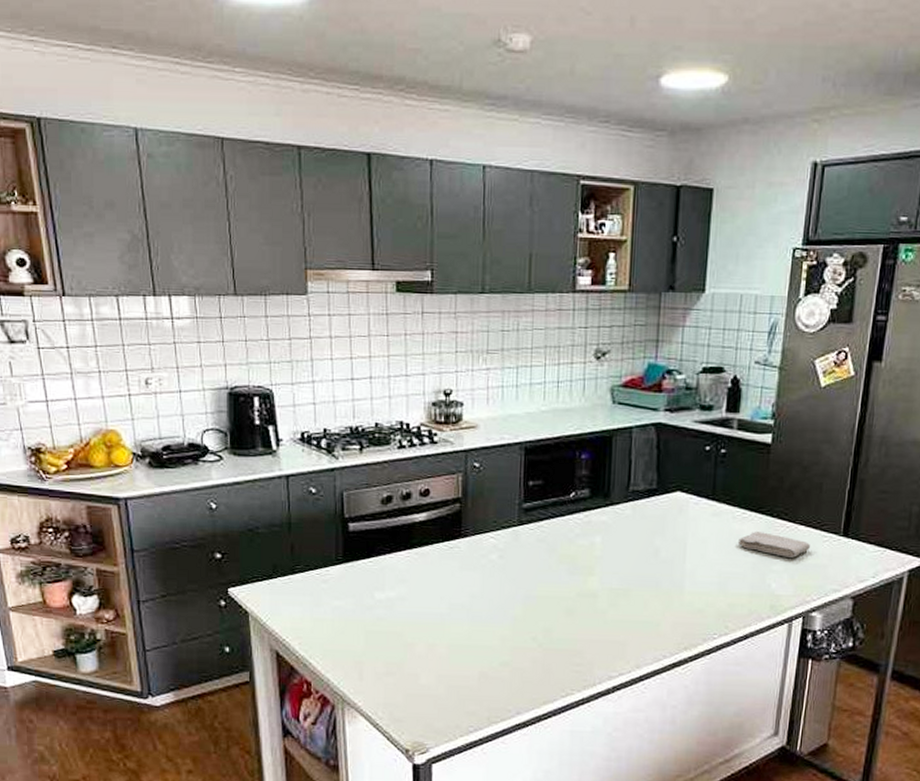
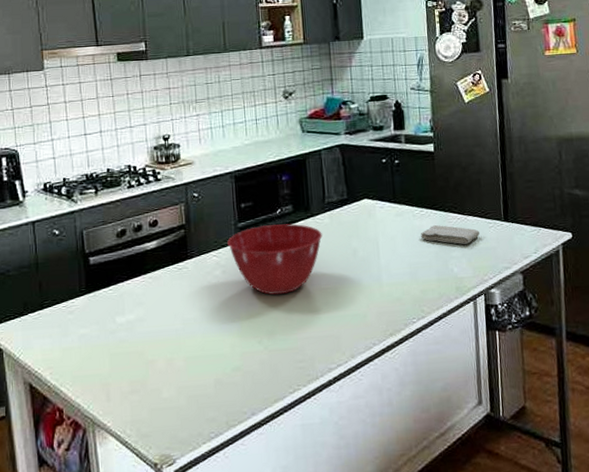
mixing bowl: none [508,509,621,590] -> present [227,223,322,295]

